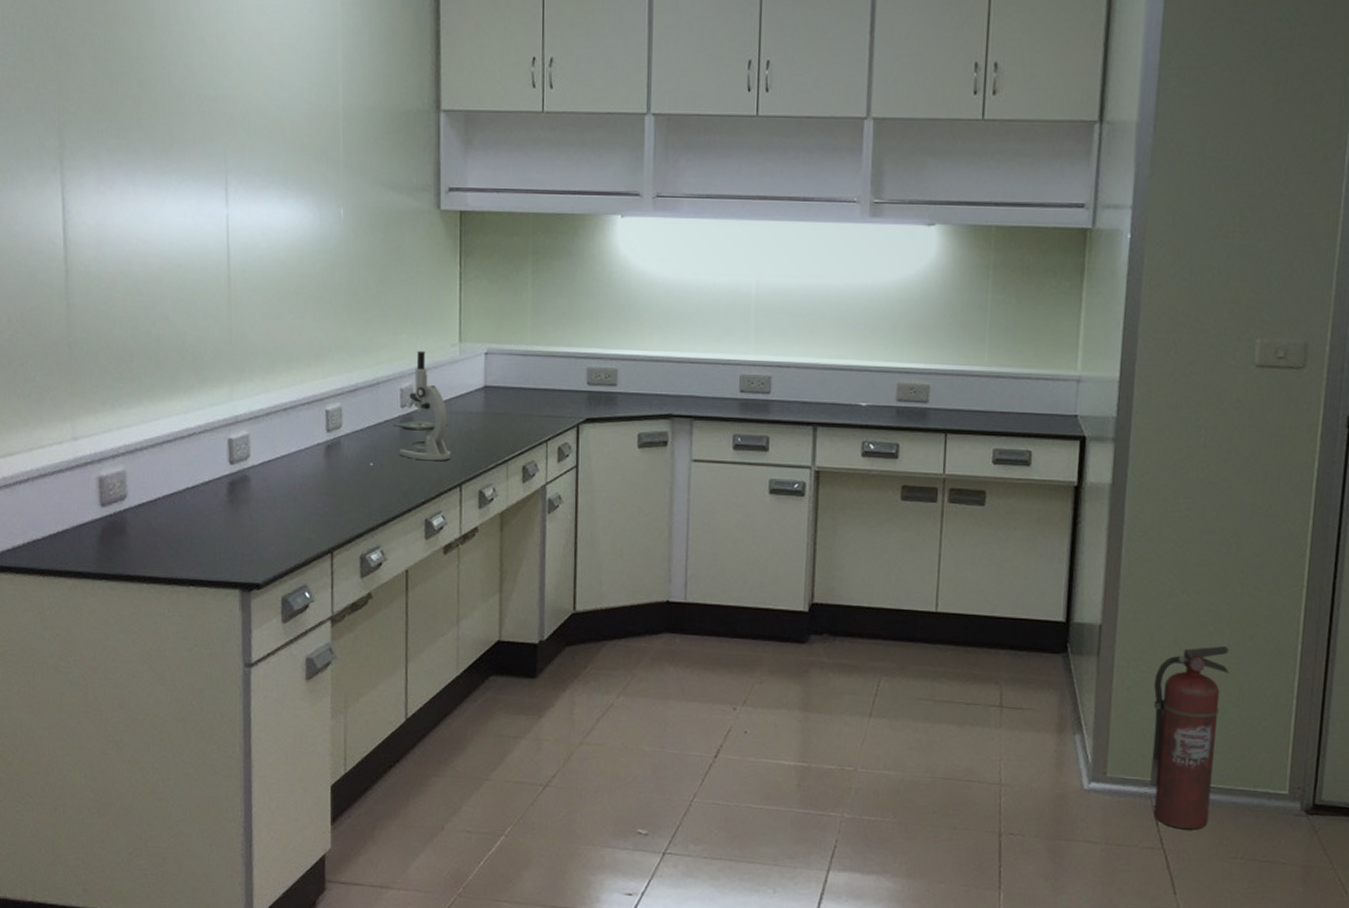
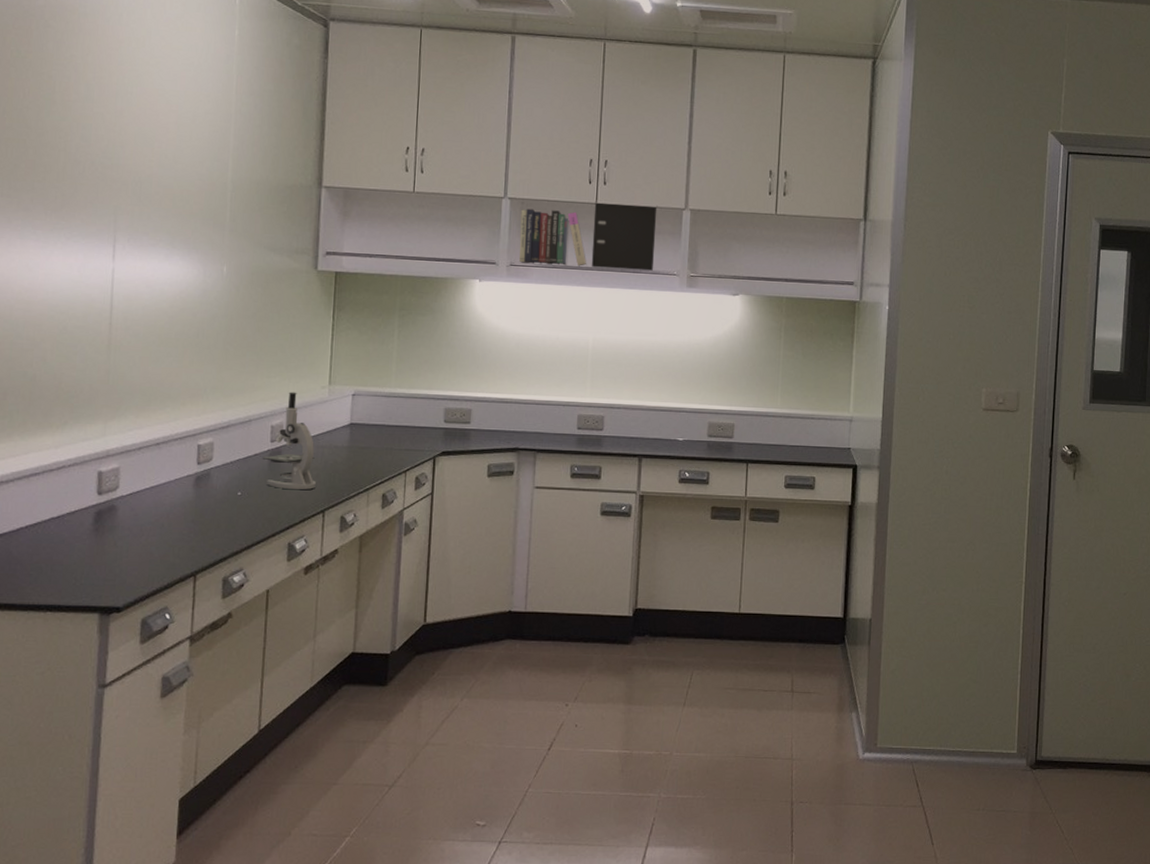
books: none [666,126,748,195] -> present [519,208,587,266]
binder: none [752,113,832,198] -> present [591,201,658,271]
fire extinguisher: present [1150,646,1230,830] -> none [911,633,970,788]

